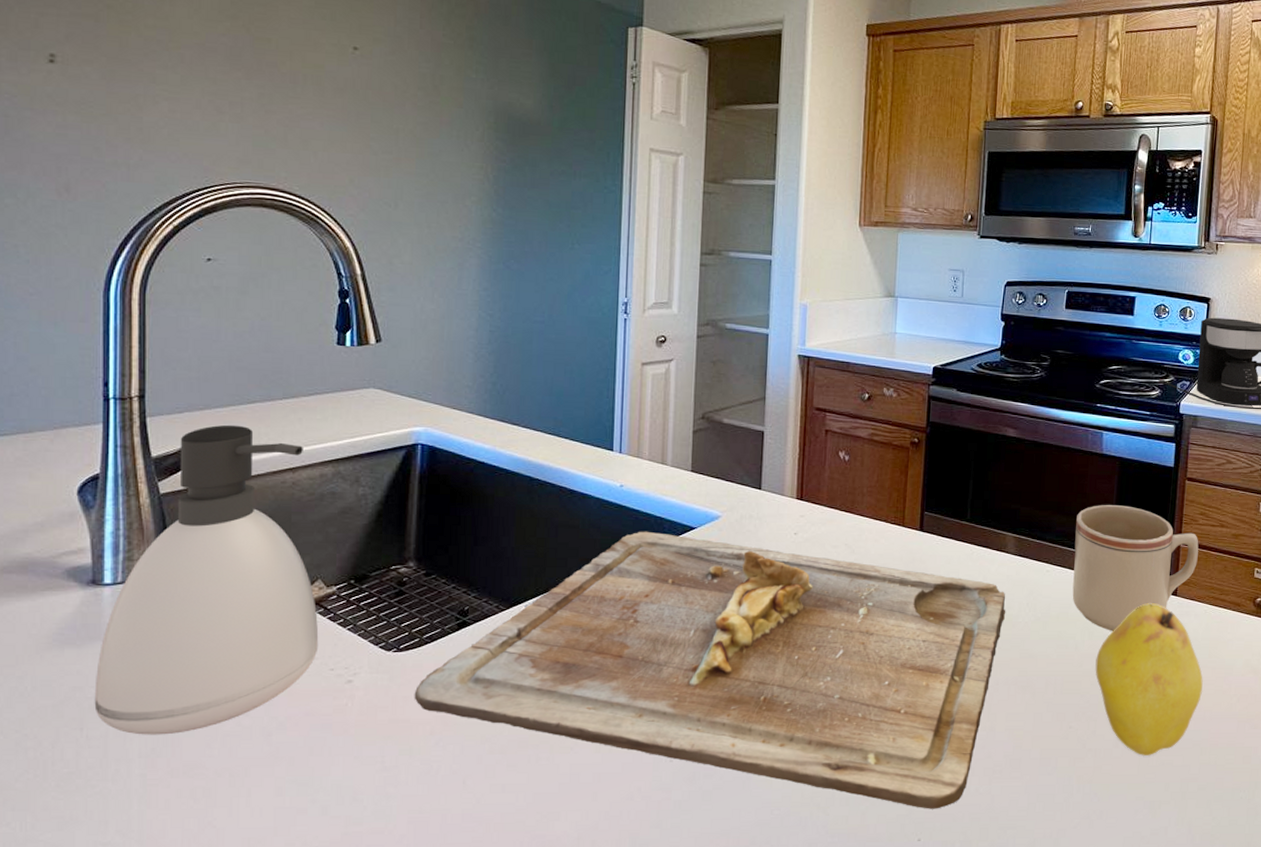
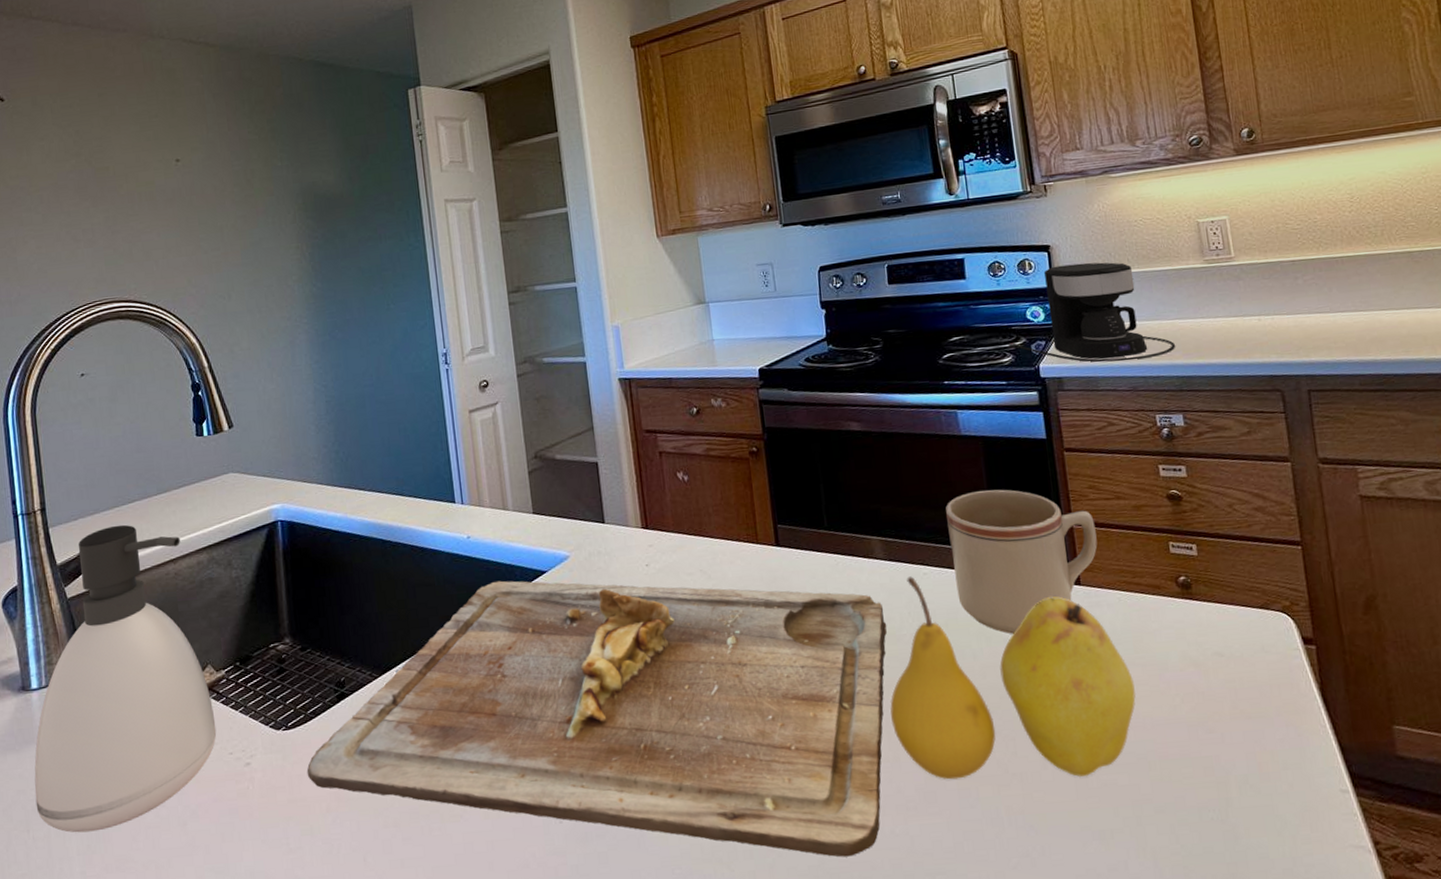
fruit: none [993,572,1082,750] -> present [890,576,996,780]

